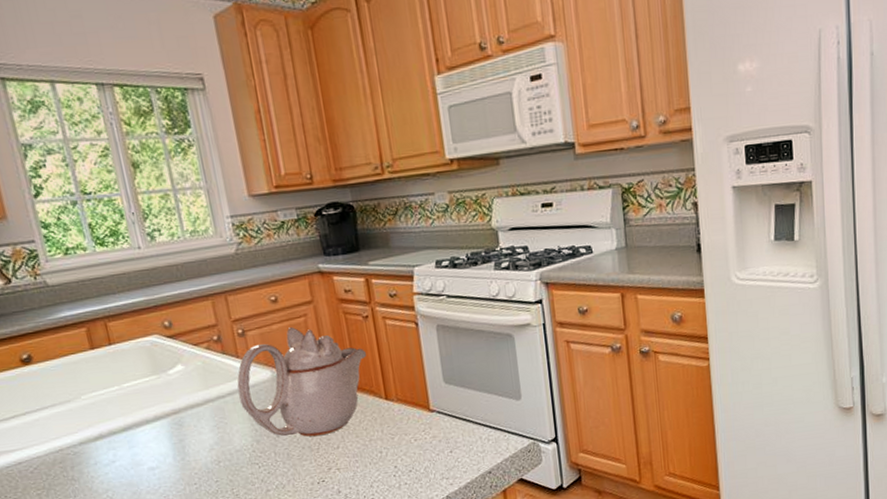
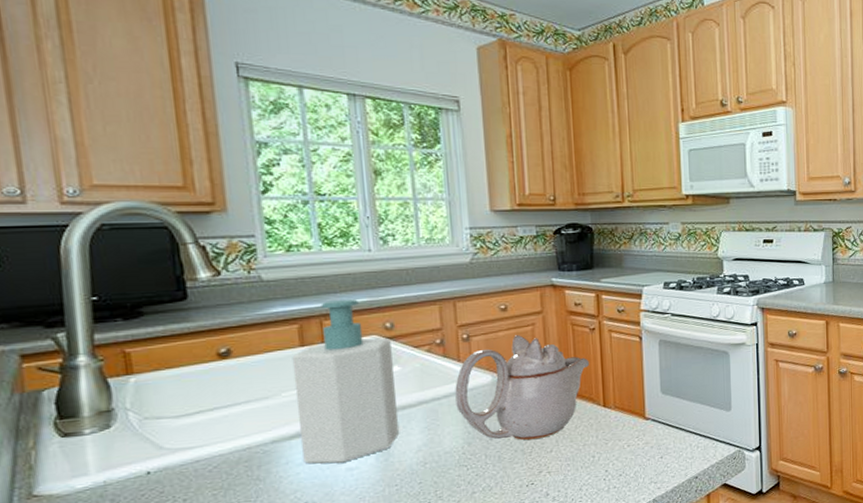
soap bottle: none [85,298,192,465] -> present [292,298,400,464]

